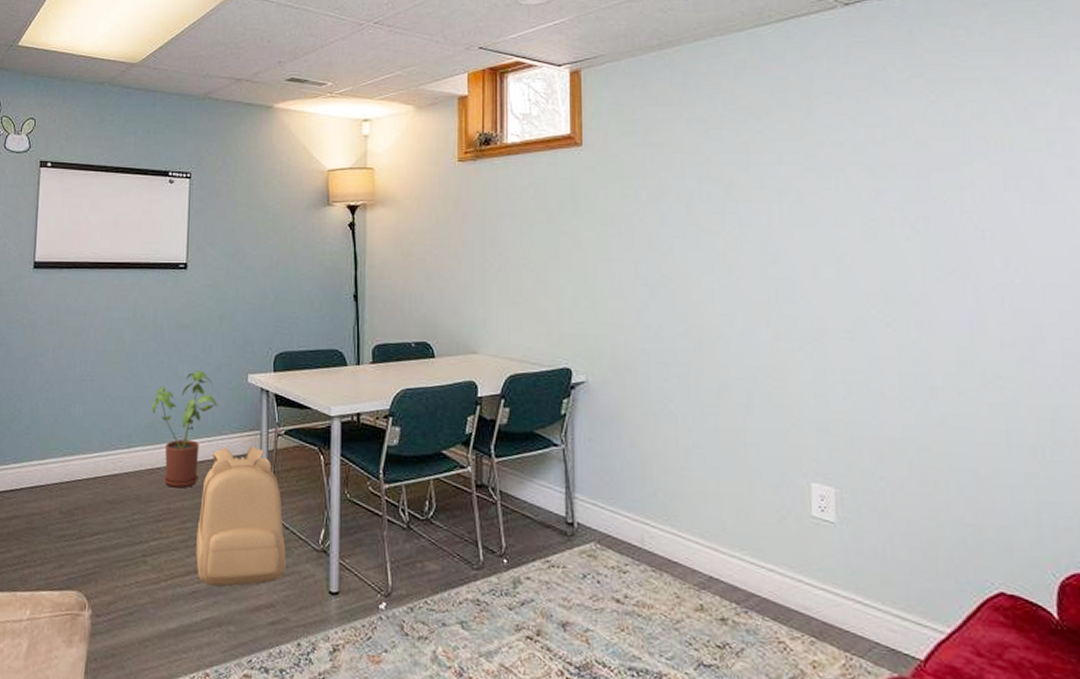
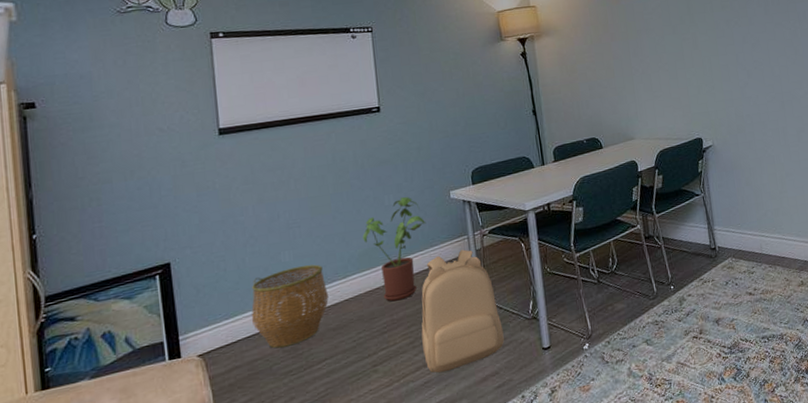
basket: none [36,424,110,509] -> present [251,264,329,349]

